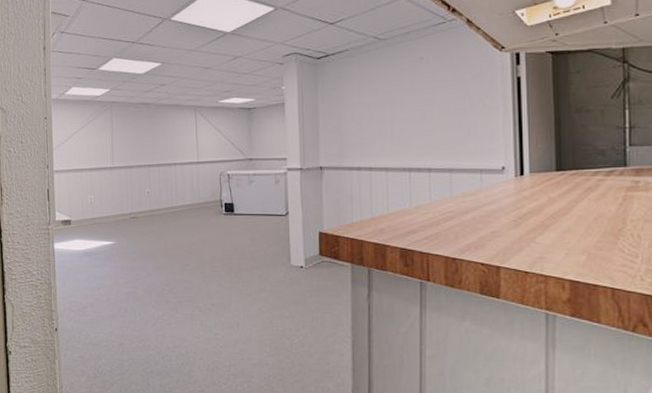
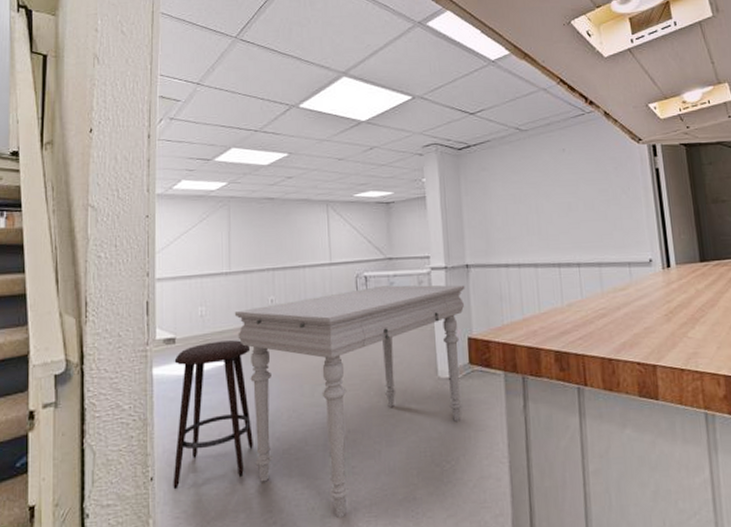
stool: none [70,224,134,339] -> present [173,340,253,490]
dining table: none [117,183,319,373] -> present [234,285,465,518]

